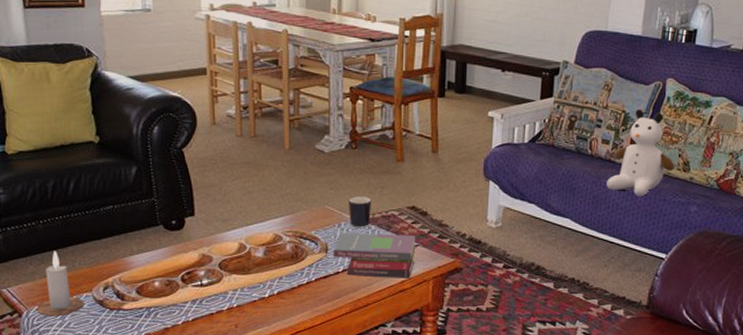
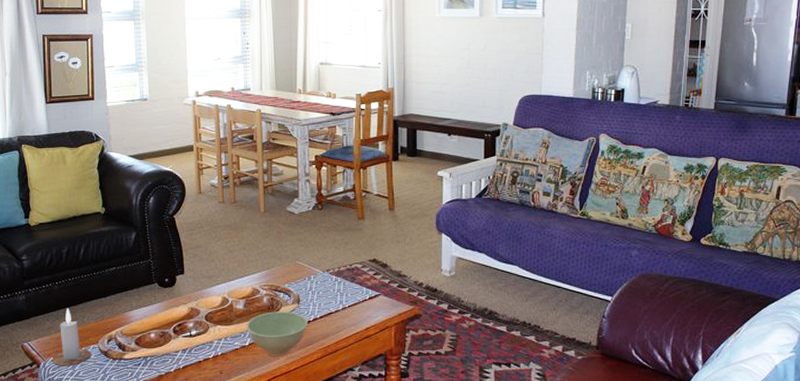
bowl: none [266,260,337,310] -> present [246,311,308,357]
books: present [333,232,416,279] -> none [305,285,378,325]
mug: present [348,196,372,229] -> none [316,252,337,281]
stuffed animal: present [607,108,675,197] -> none [550,162,613,243]

